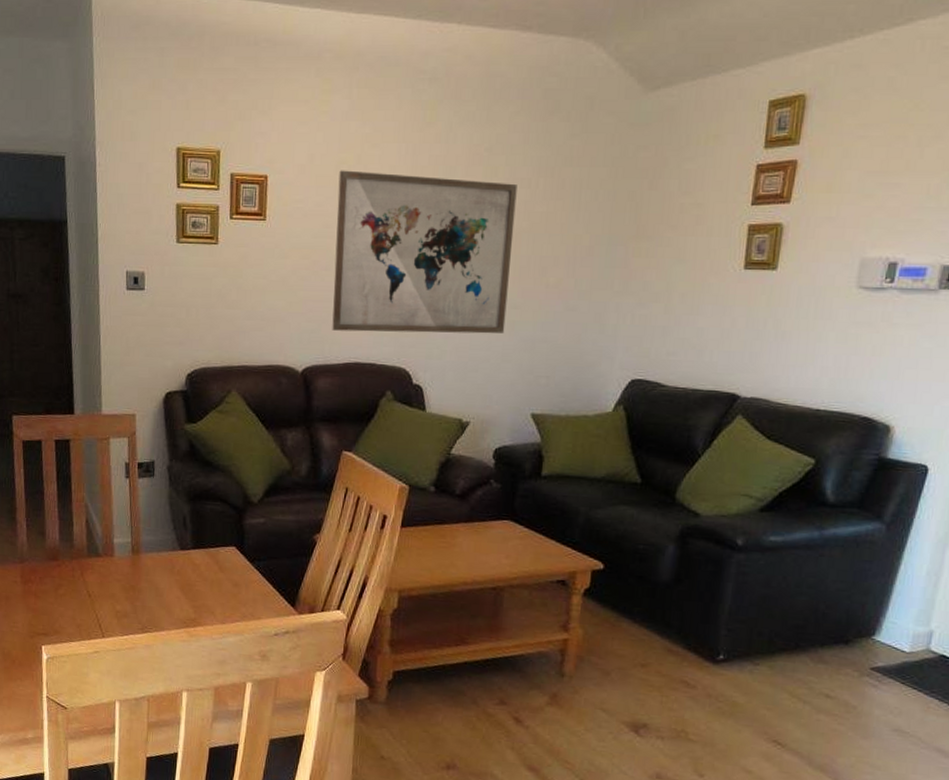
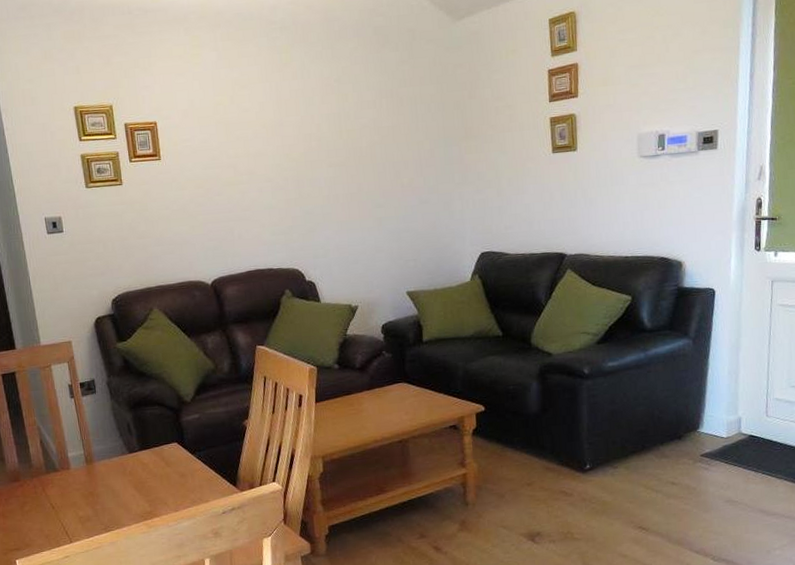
wall art: present [332,170,517,334] -> none [217,106,374,245]

